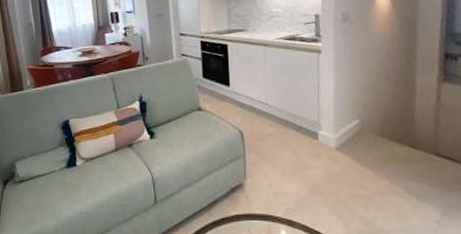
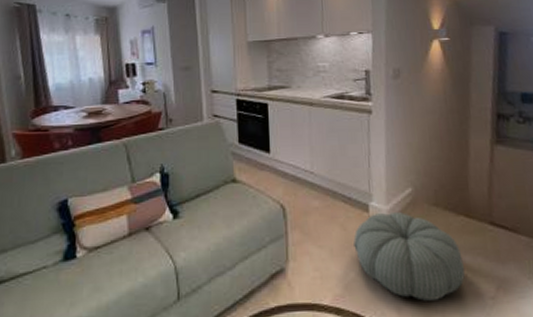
pouf: none [304,141,411,220] -> present [353,212,466,301]

